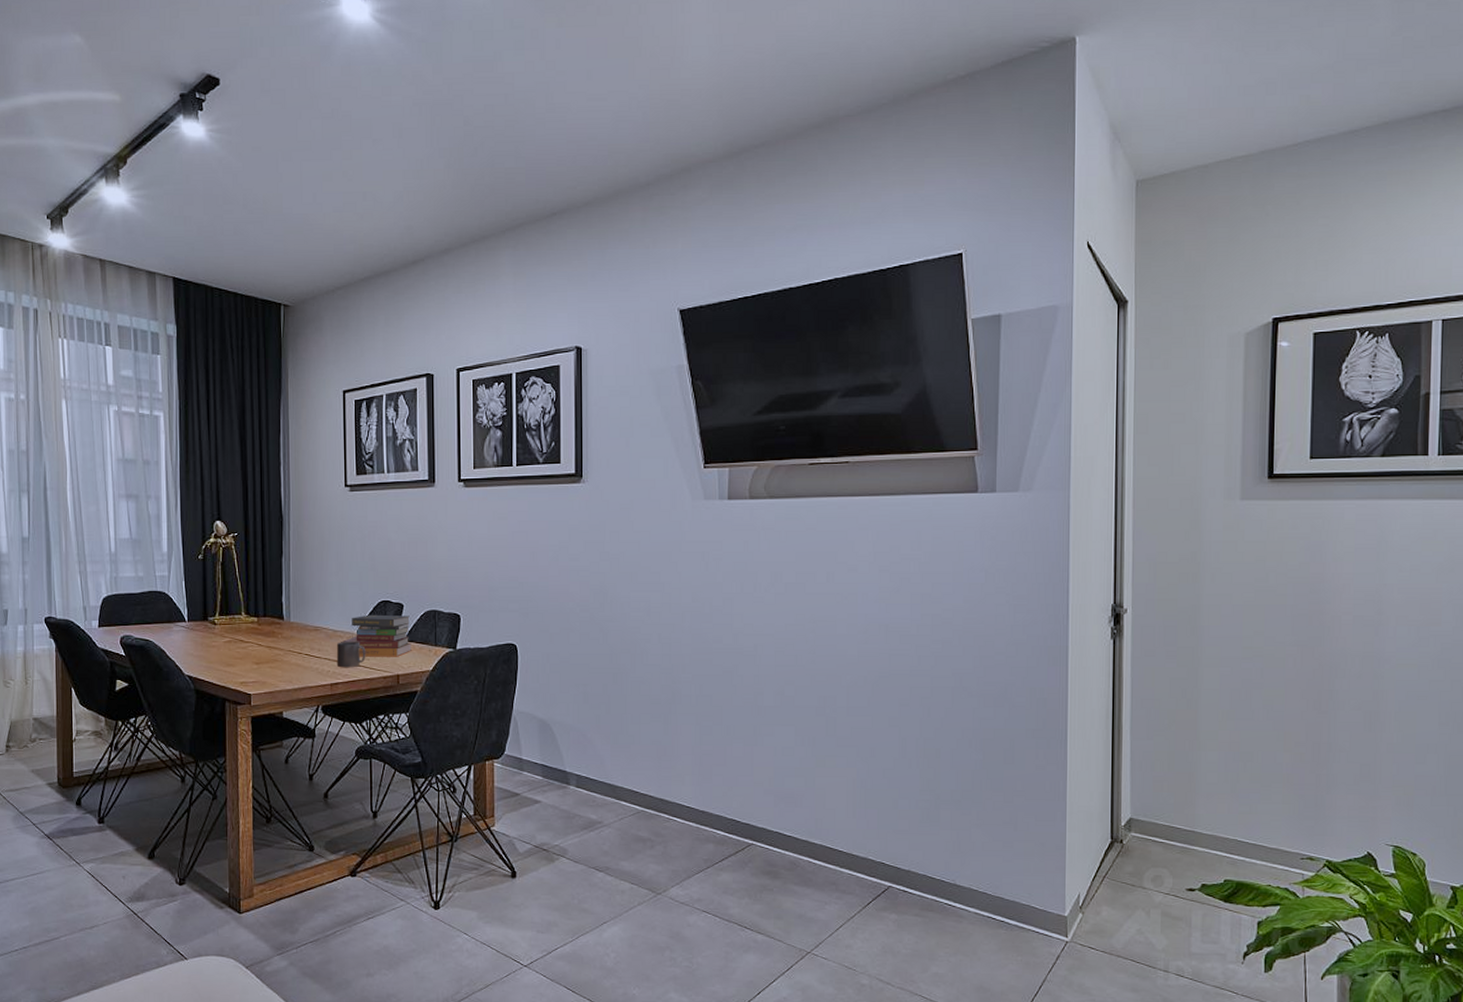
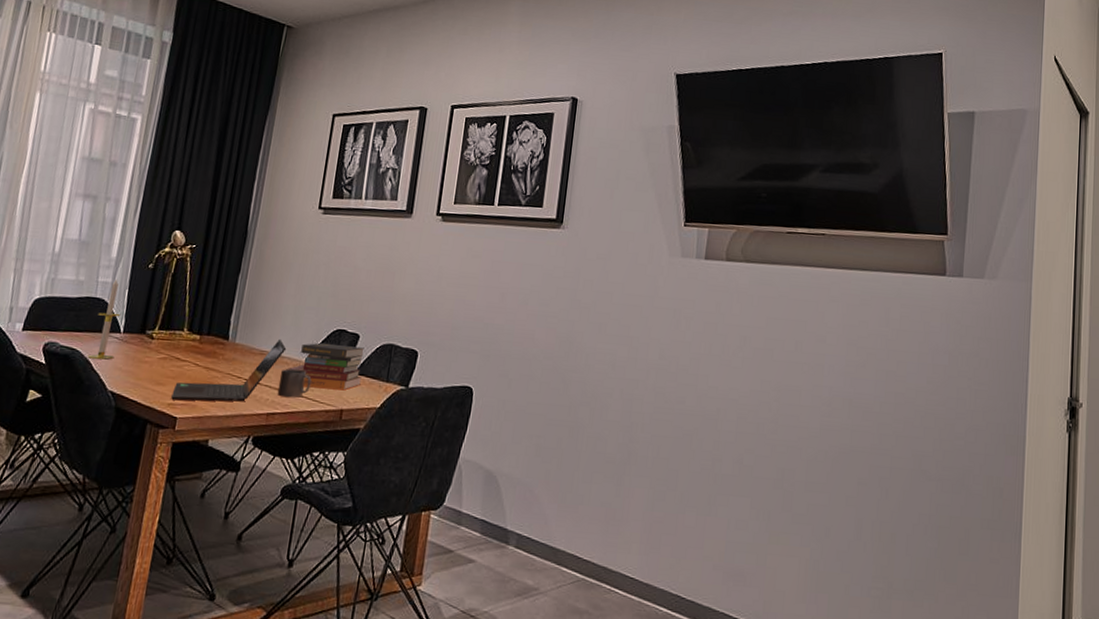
candle: none [160,572,185,647] -> present [87,279,121,360]
laptop: none [242,614,338,679] -> present [171,338,287,402]

